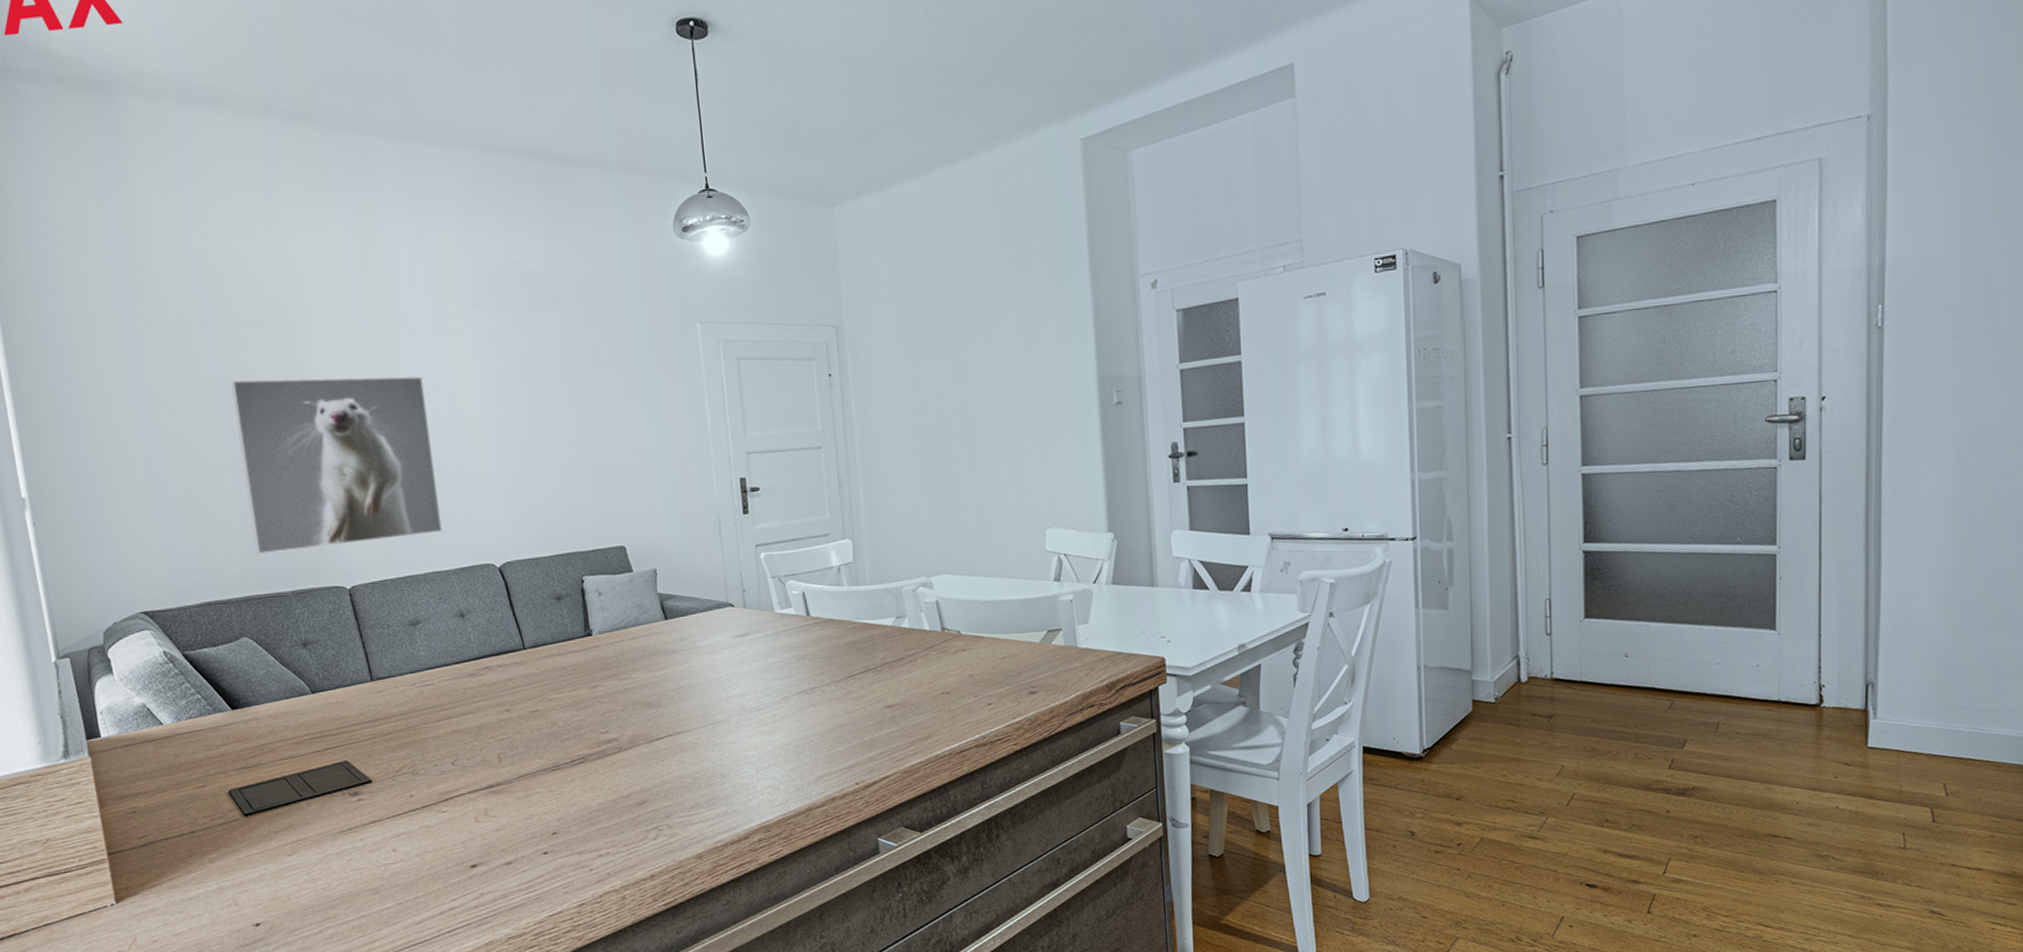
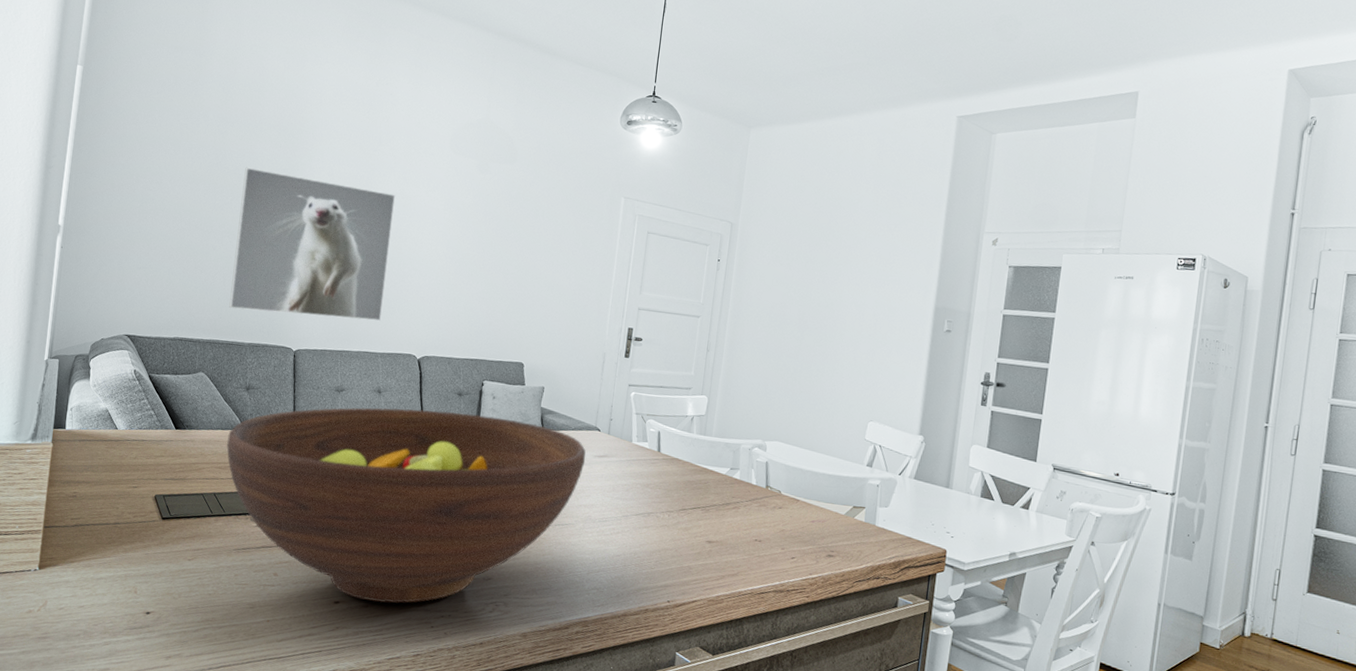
fruit bowl: none [296,614,725,857] -> present [226,408,586,603]

